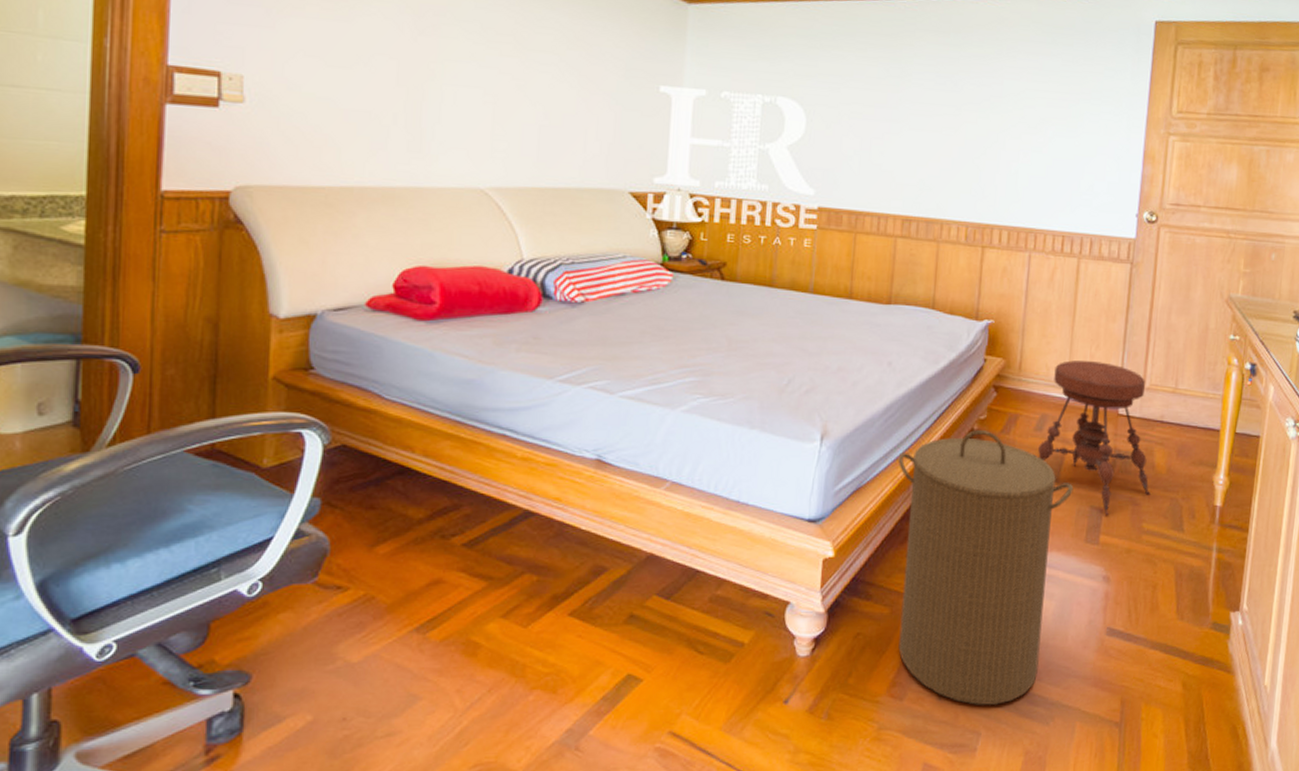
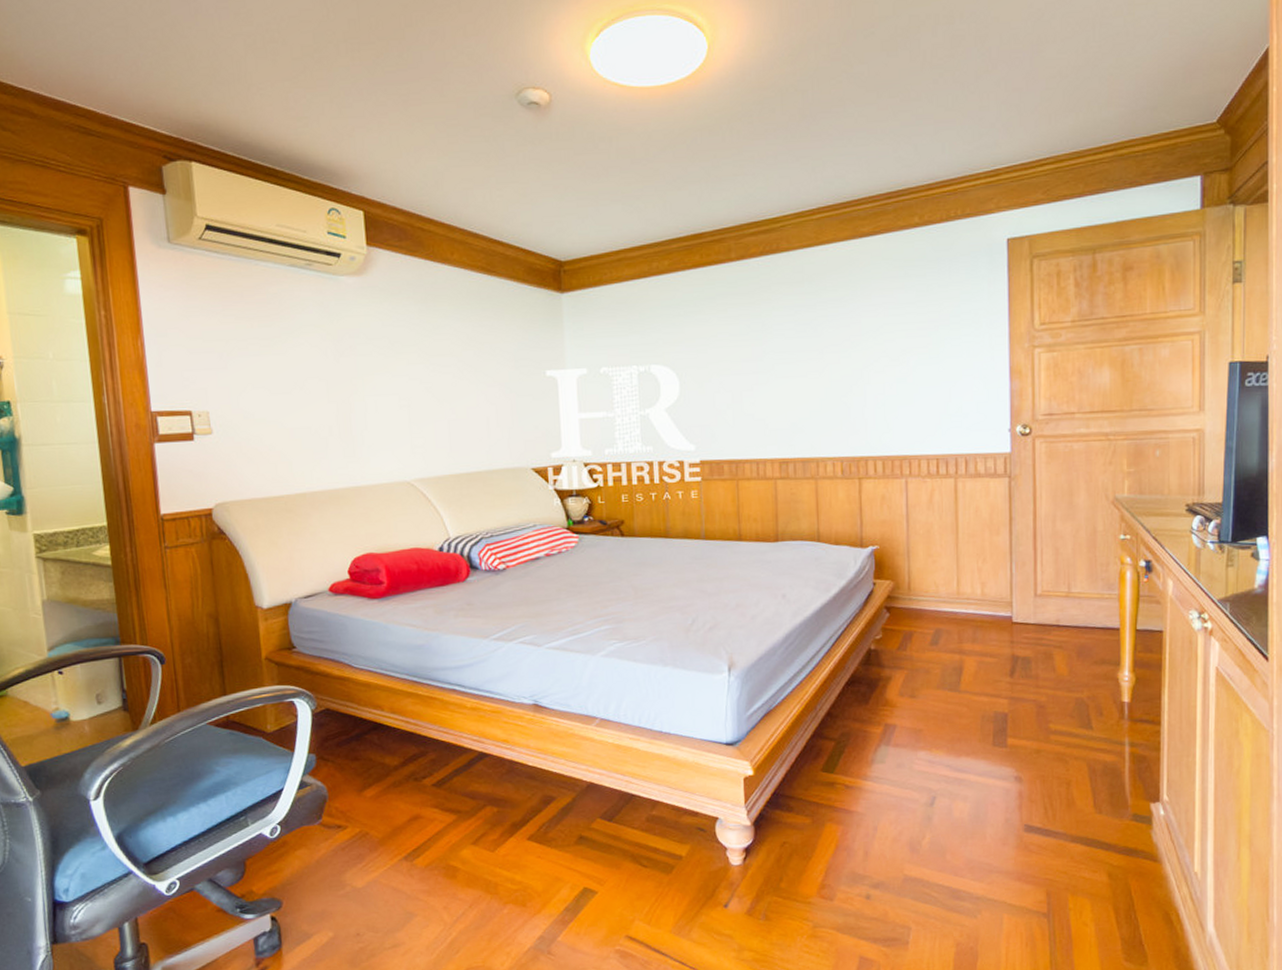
laundry hamper: present [898,430,1074,705] -> none [802,649,976,902]
stool: present [1038,359,1150,516] -> none [936,574,1054,720]

